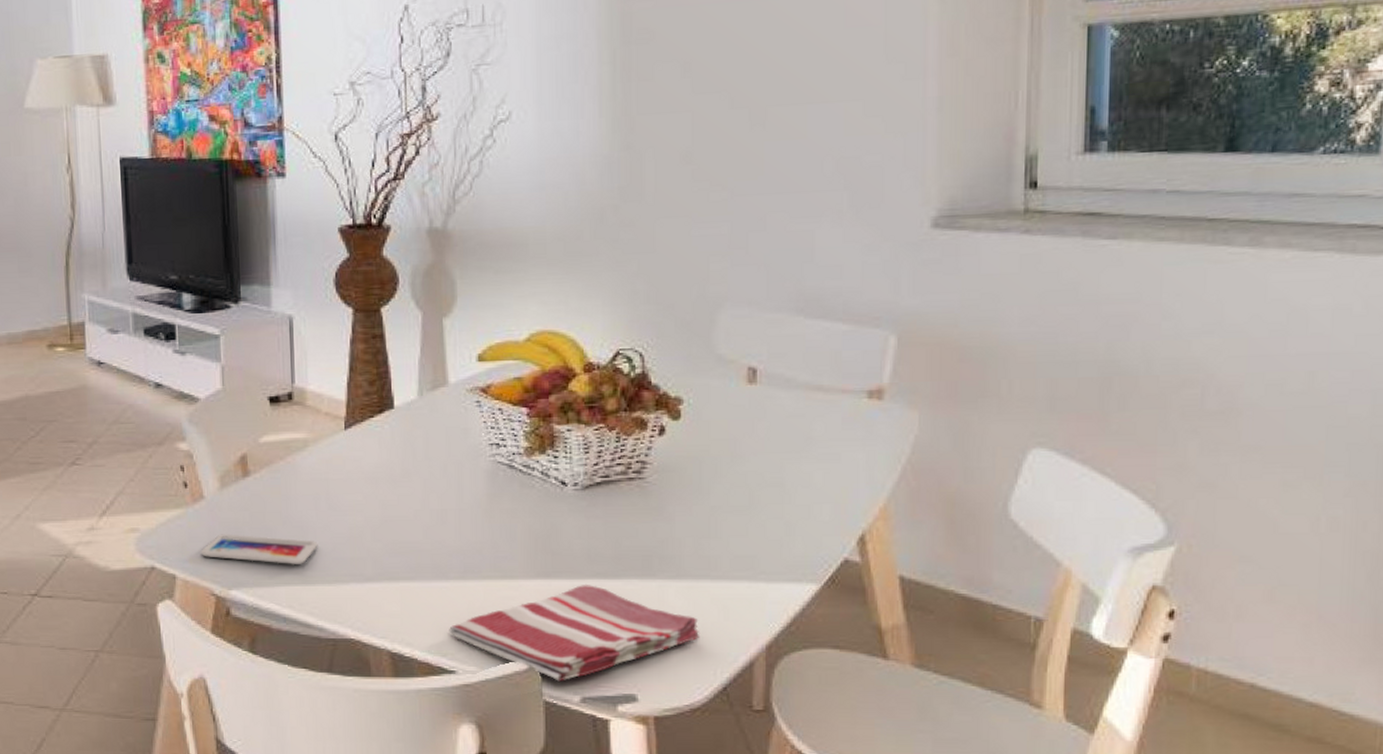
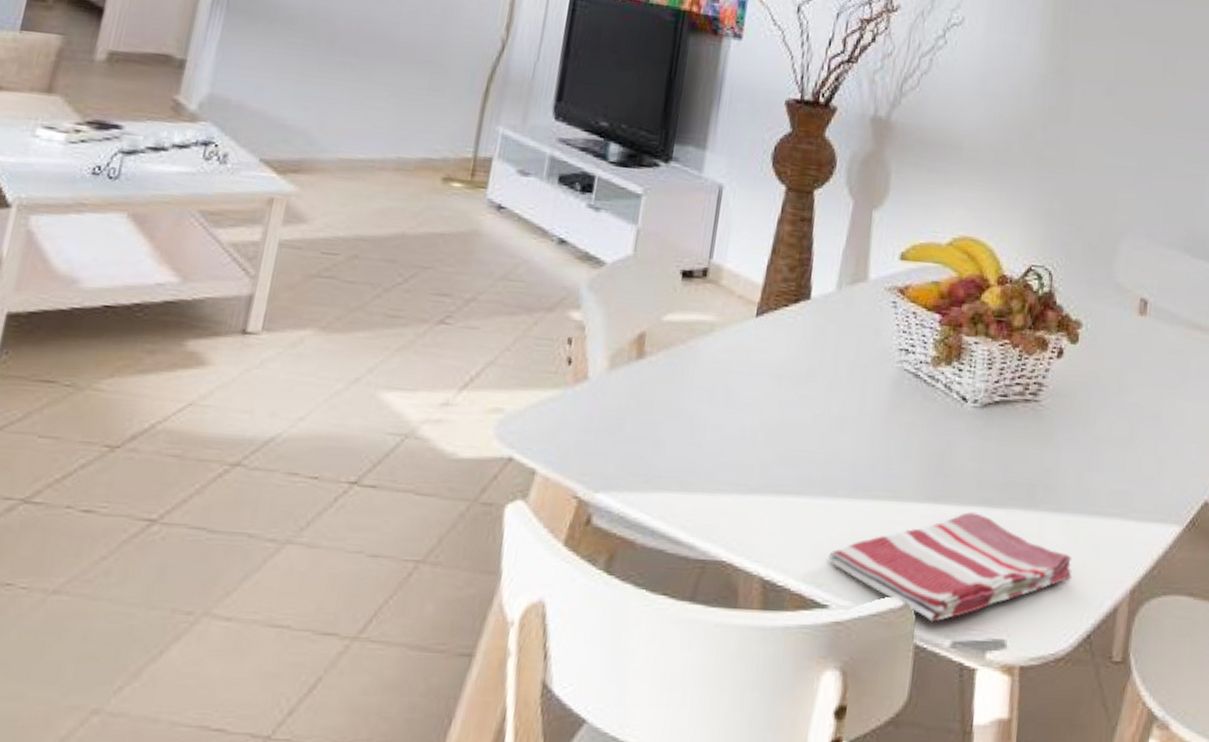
smartphone: present [200,534,318,565] -> none [570,424,706,469]

